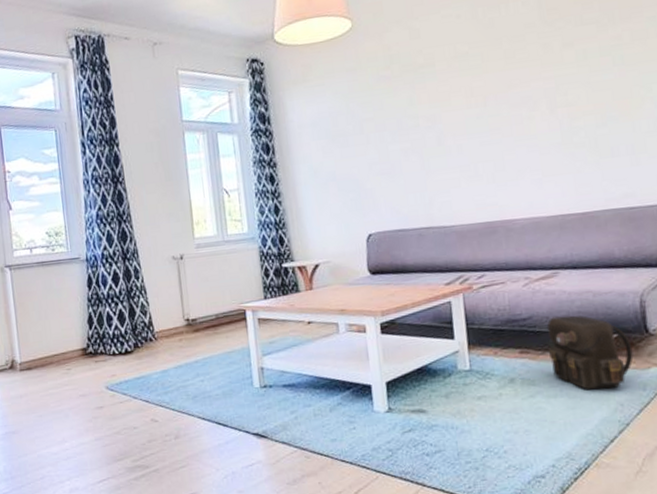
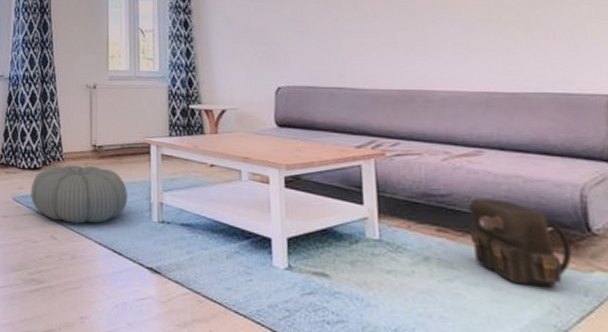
pouf: none [124,341,228,403] -> present [31,165,128,224]

